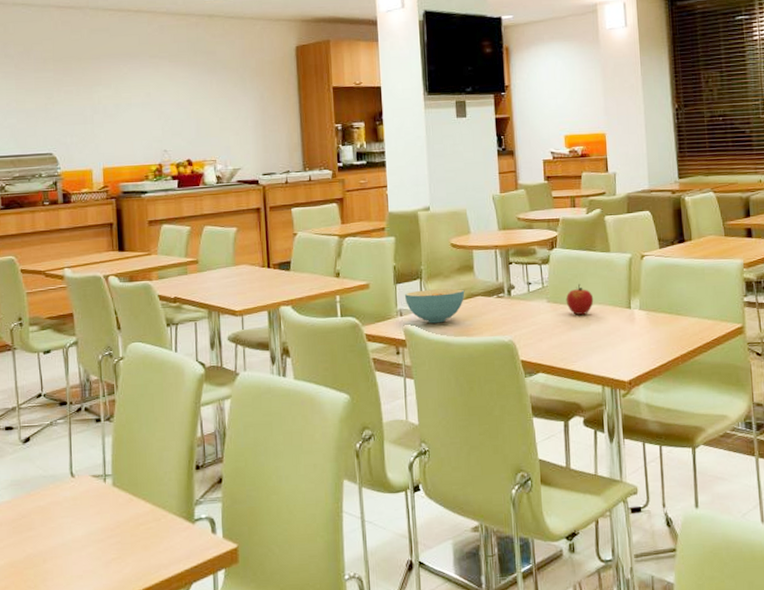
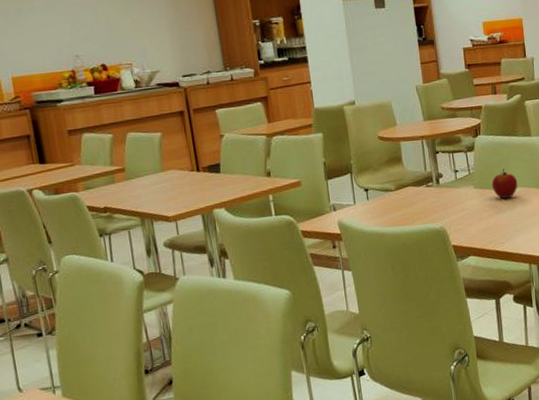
cereal bowl: present [404,288,465,324] -> none [336,180,395,216]

